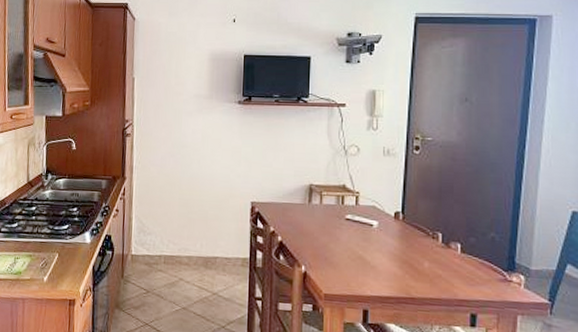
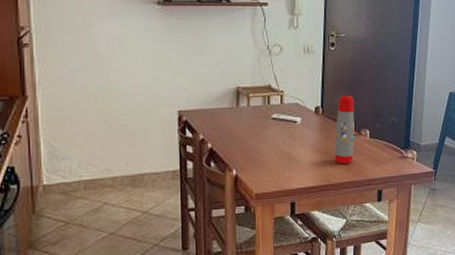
water bottle: none [416,202,442,278] -> present [334,95,355,164]

